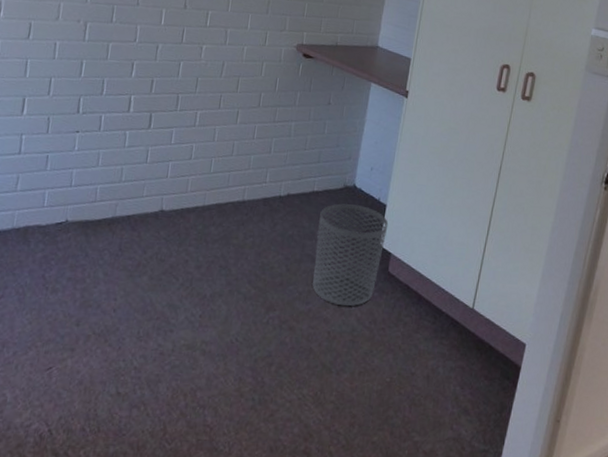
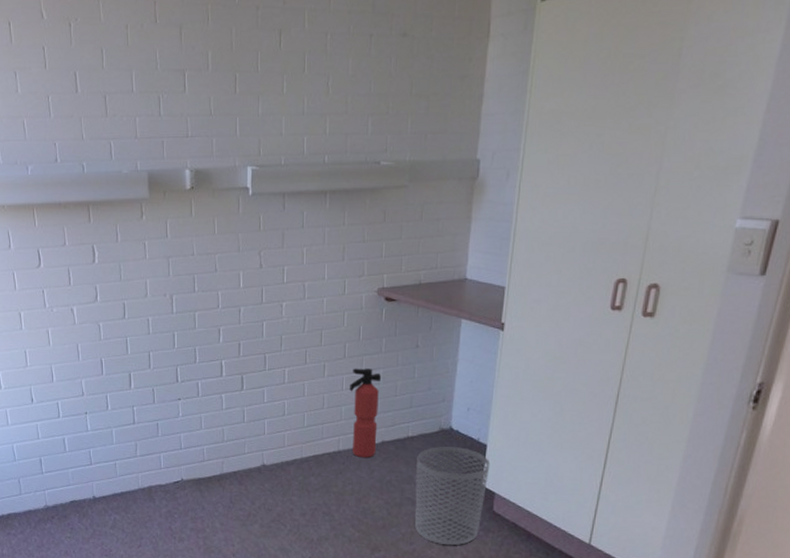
fire extinguisher: none [257,118,293,210] -> present [350,368,381,458]

